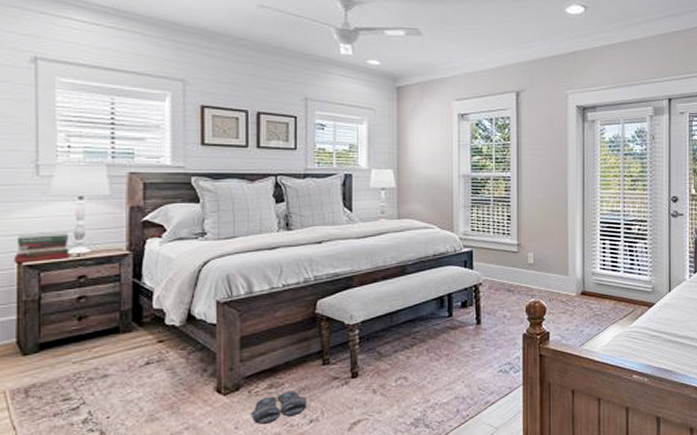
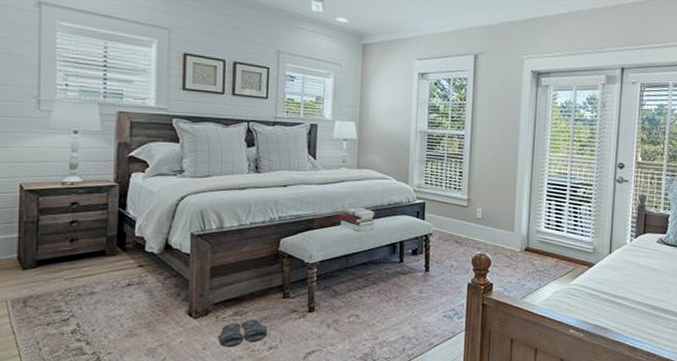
books: present [13,232,69,263] -> none [16,161,65,188]
books: none [379,260,420,287] -> present [338,207,375,232]

